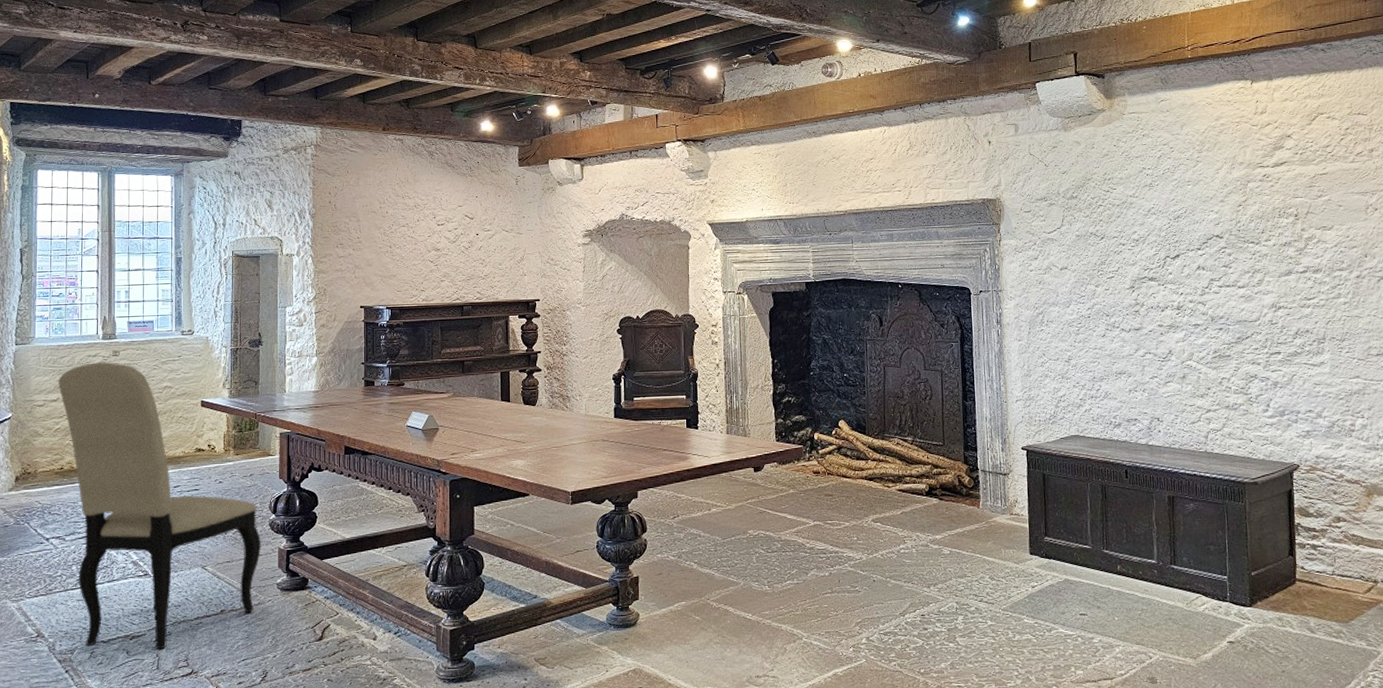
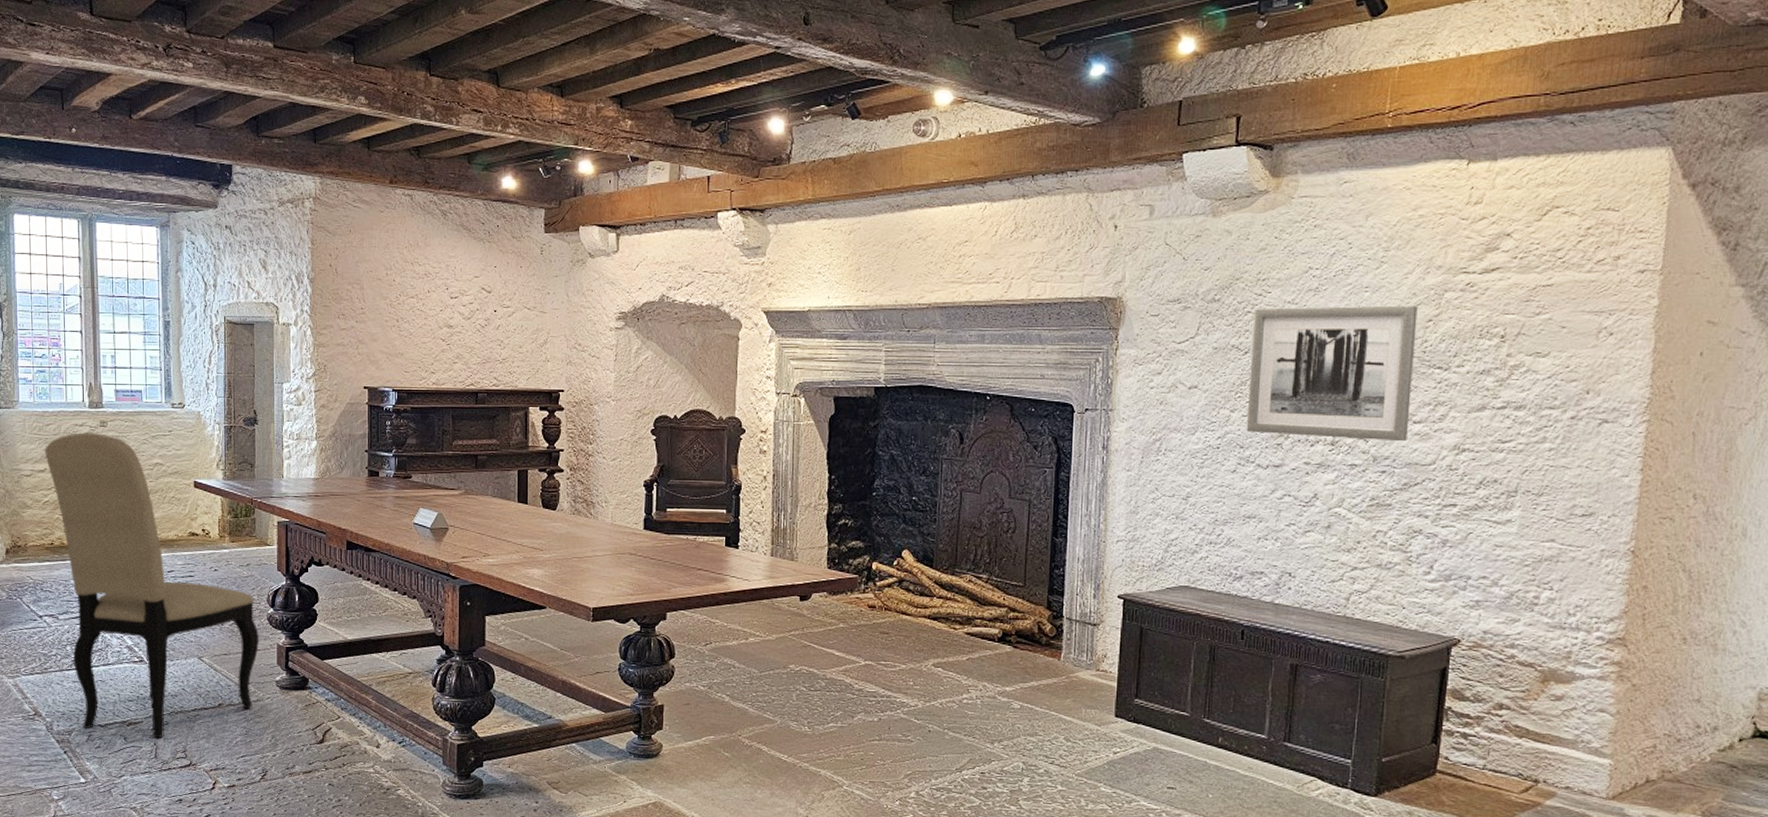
wall art: none [1105,194,1235,304] -> present [1246,305,1418,442]

